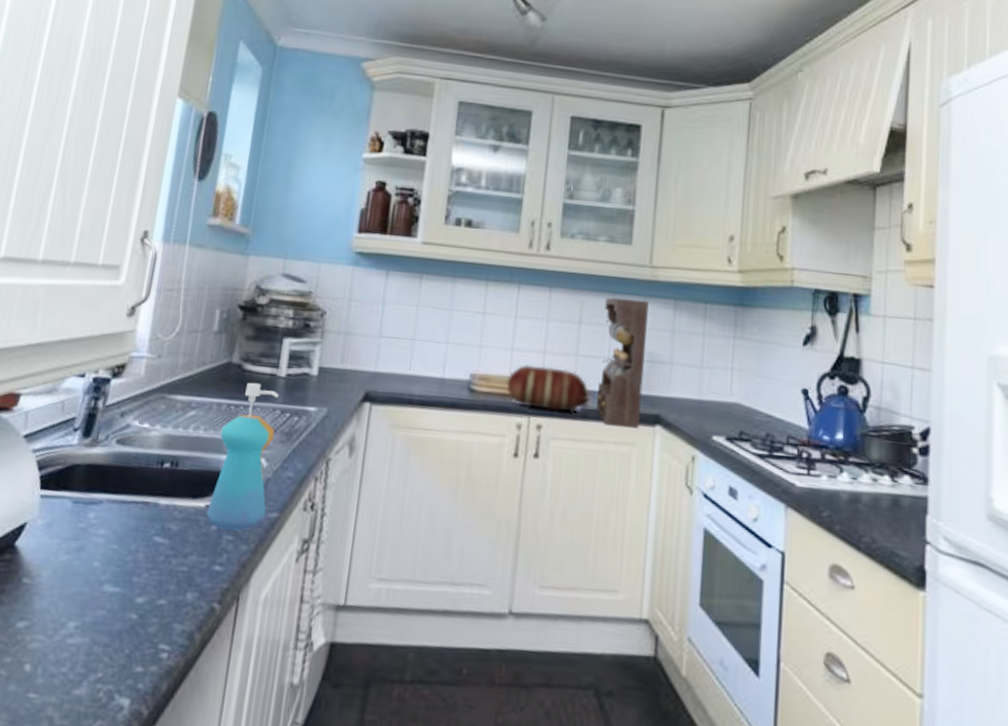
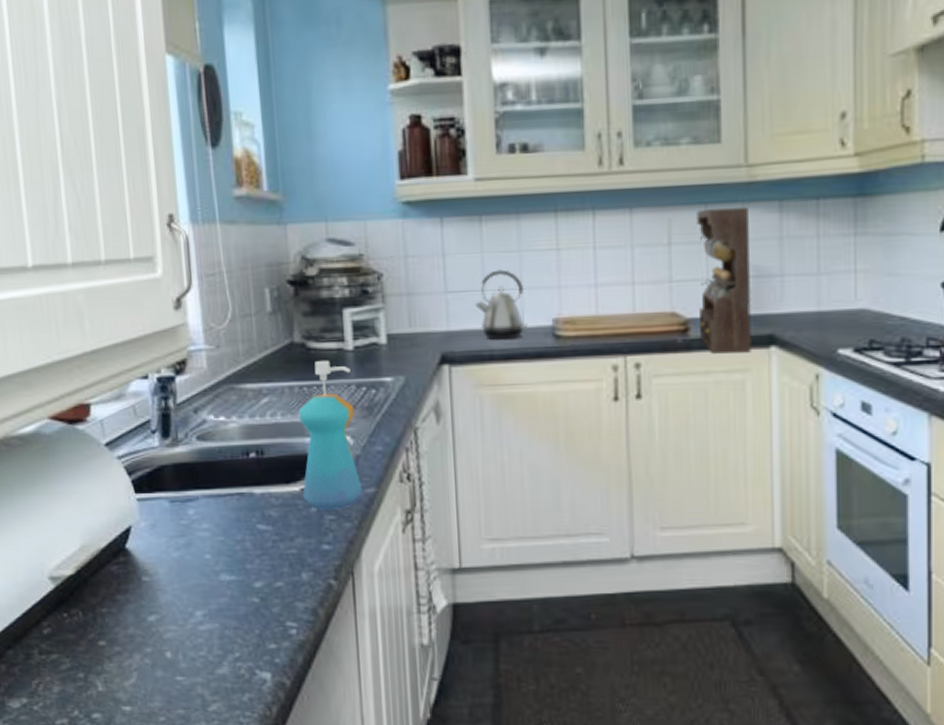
kettle: none [403,323,450,388] -> present [474,269,528,341]
bread loaf: present [505,365,589,412] -> none [593,298,689,347]

